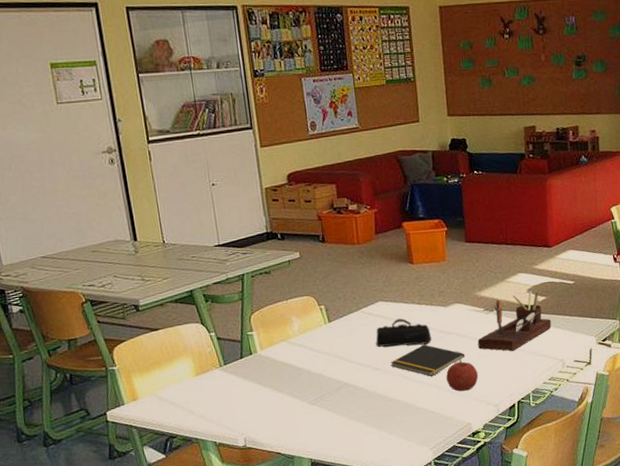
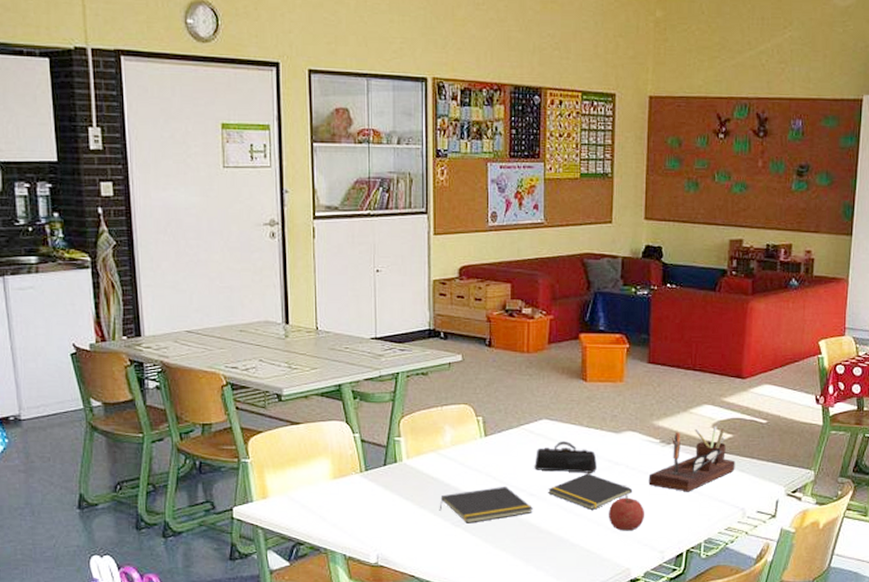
notepad: none [295,364,380,401] -> present [439,486,534,524]

